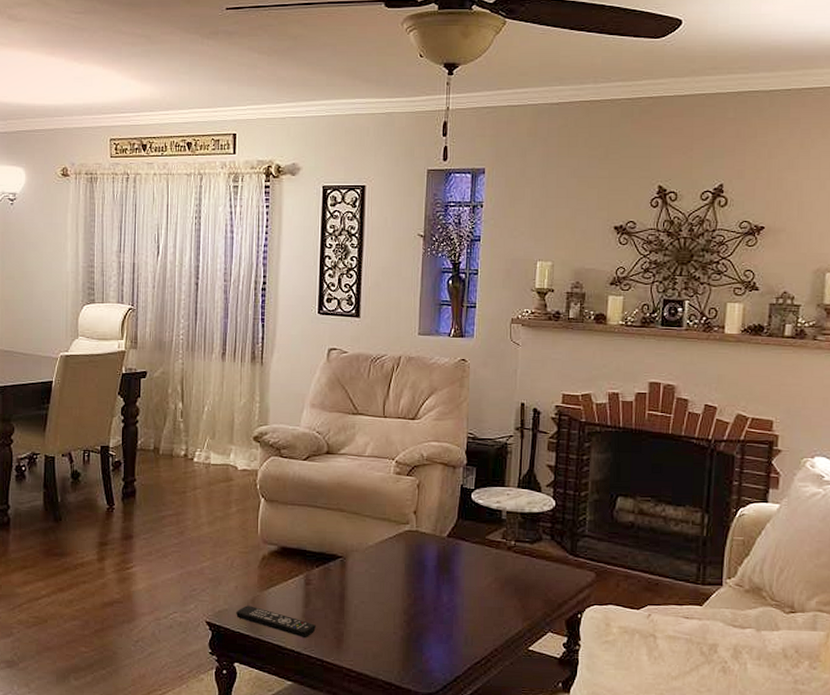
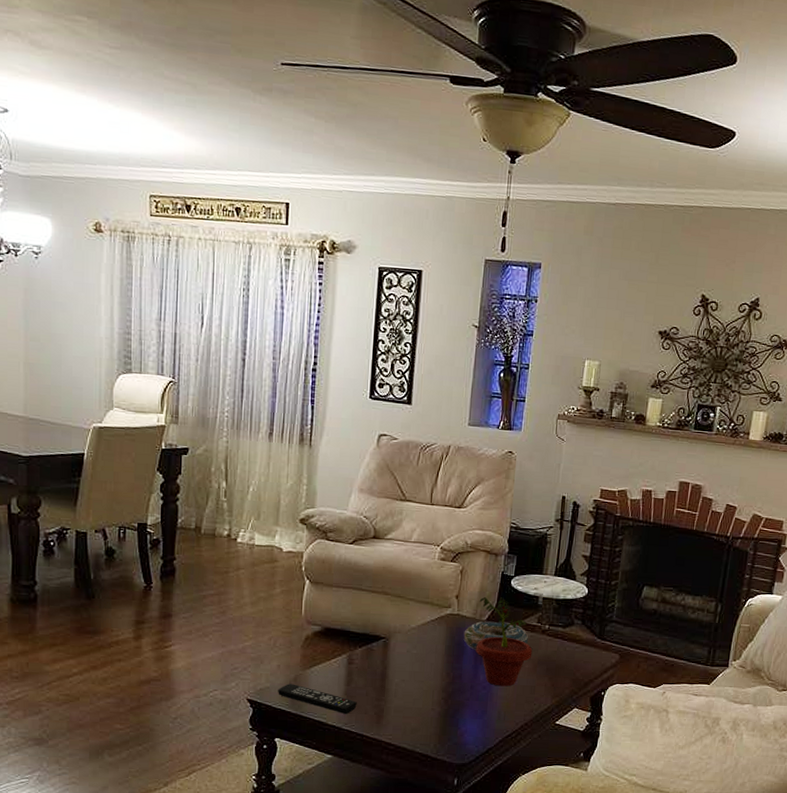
decorative bowl: none [424,537,494,569] -> present [463,621,529,650]
potted plant: none [437,512,499,609] -> present [475,597,533,687]

